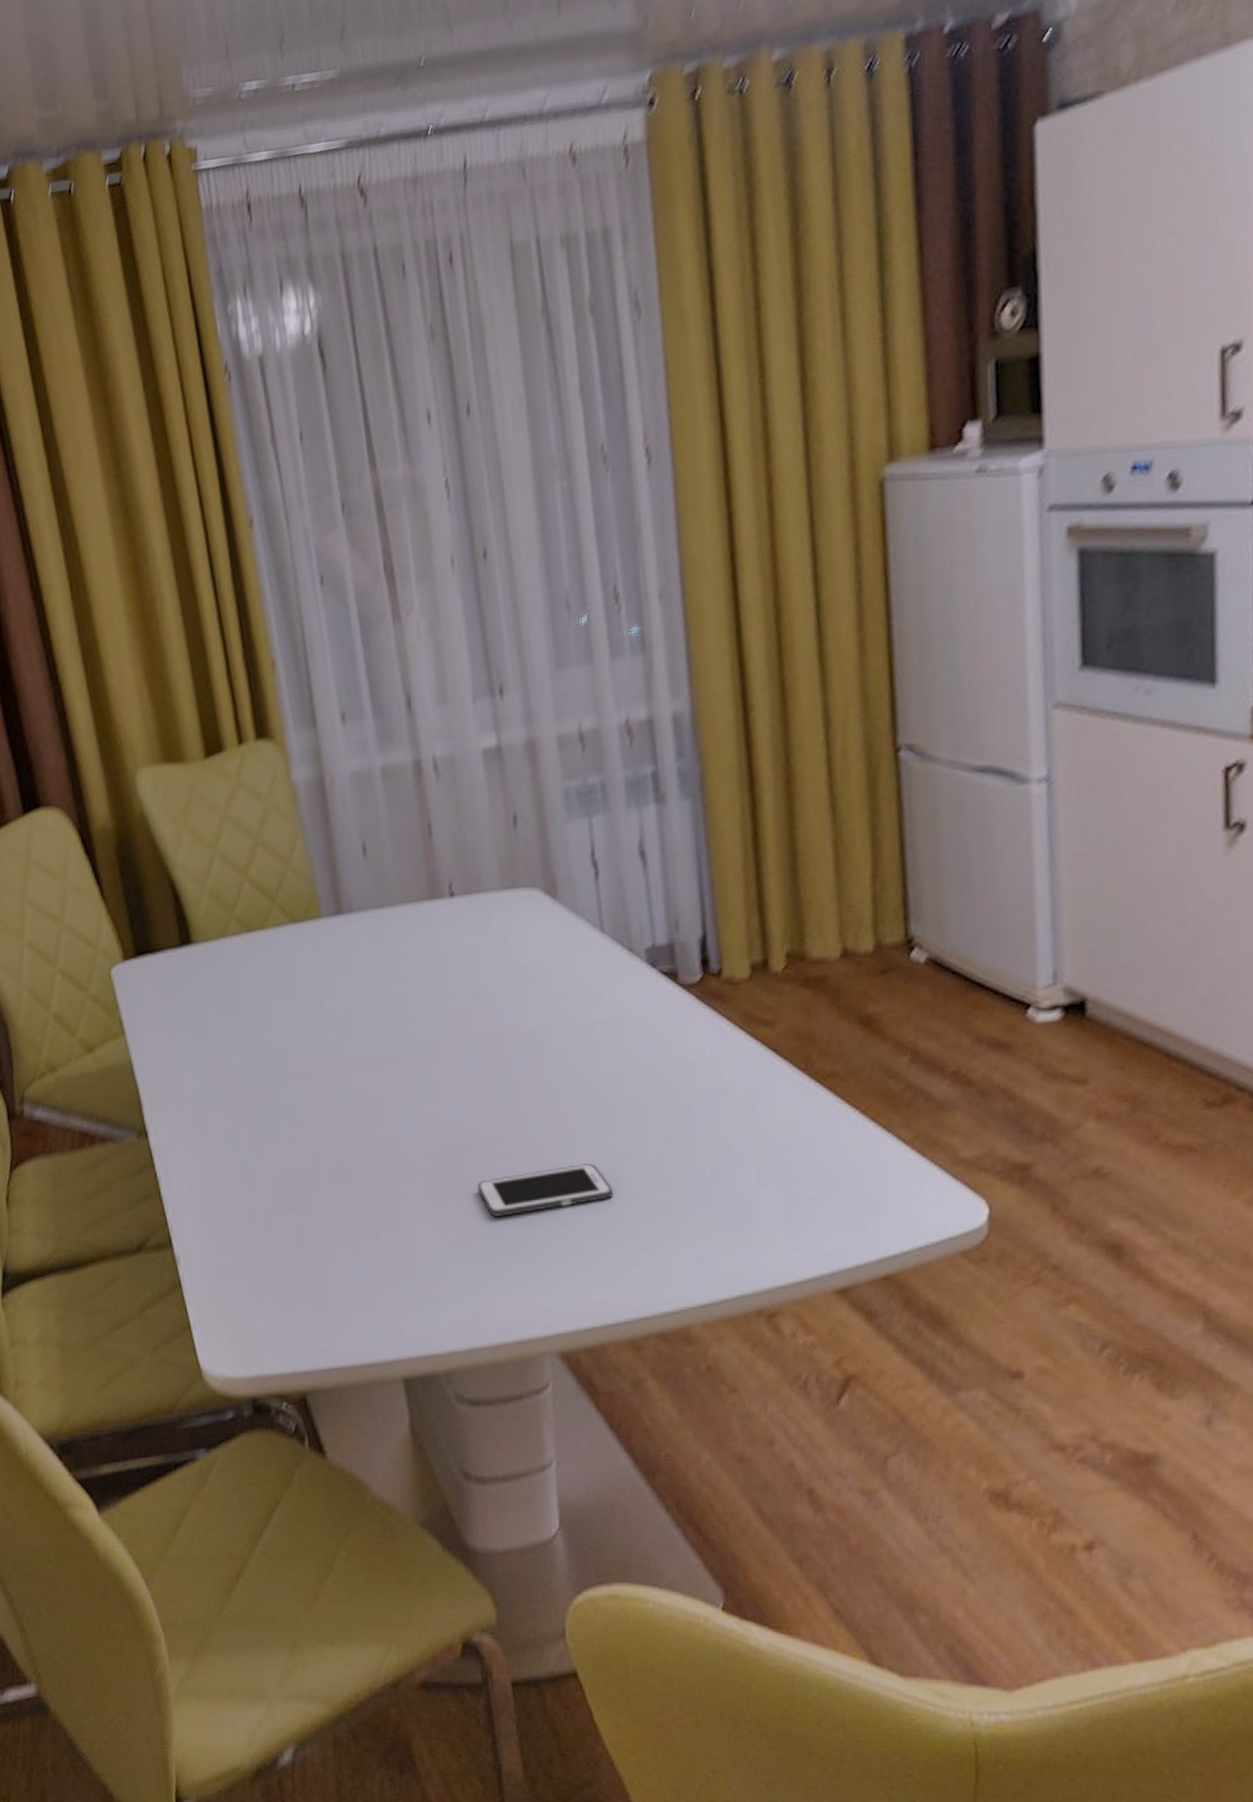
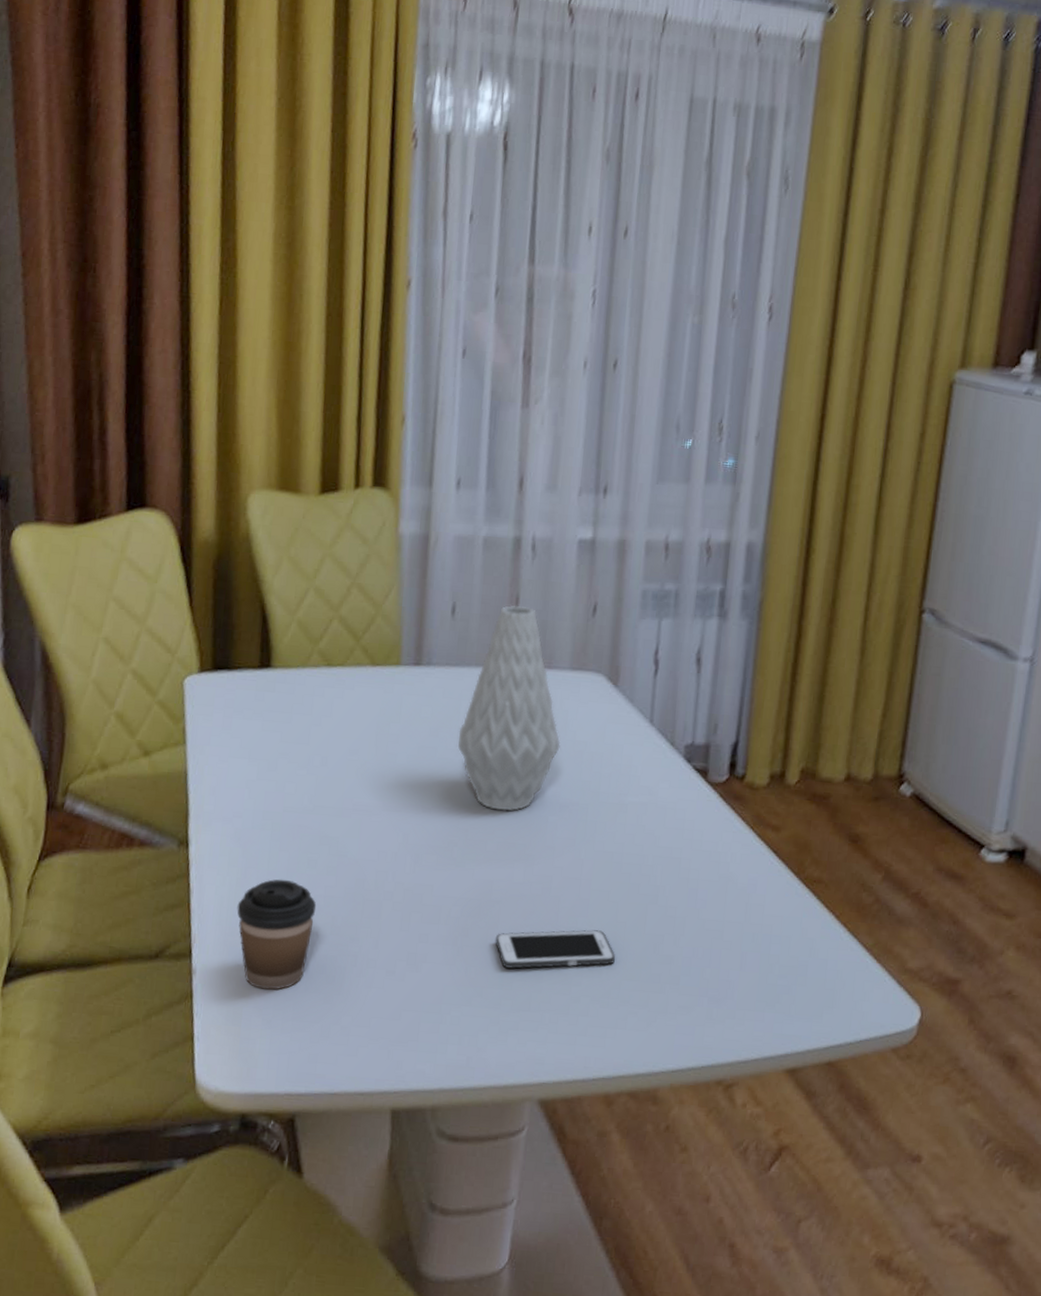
coffee cup: none [206,1155,287,1270] -> present [237,879,317,990]
vase: none [395,831,507,1053] -> present [457,605,561,811]

